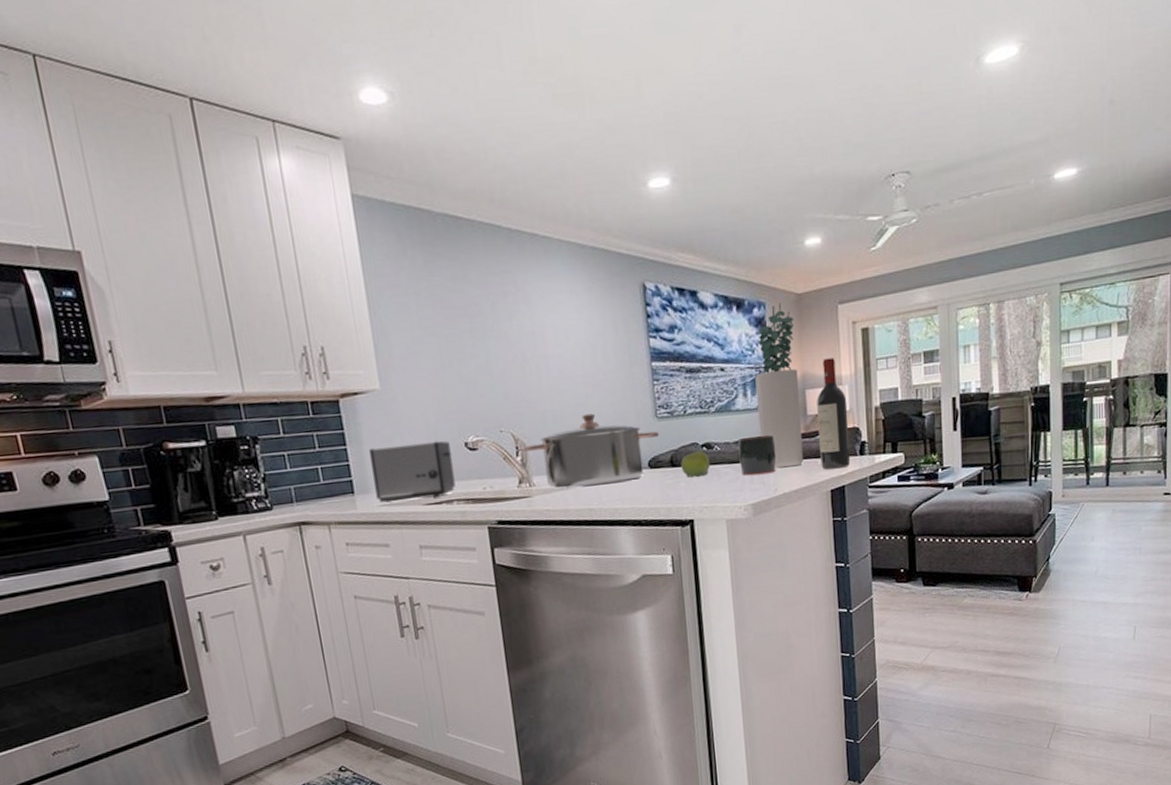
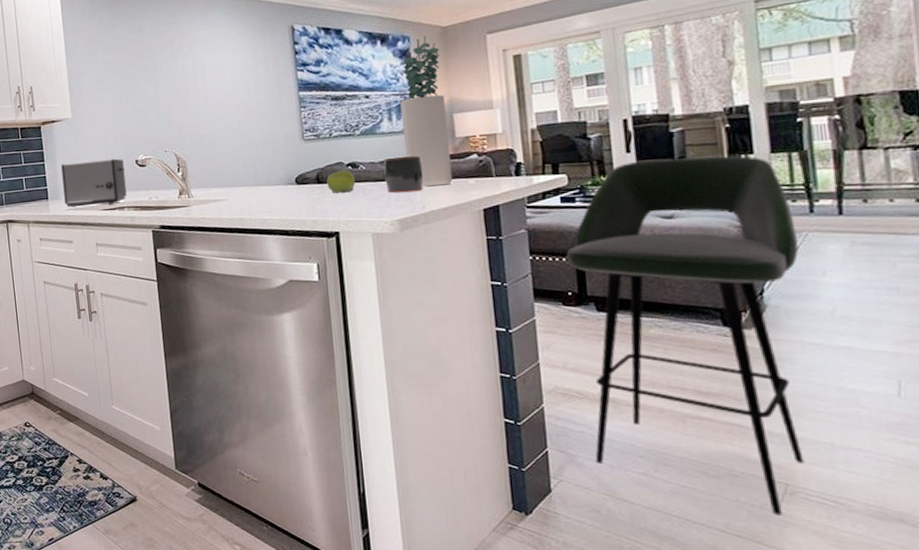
cooking pot: present [522,413,660,489] -> none [183,136,306,200]
wine bottle: present [817,357,851,470] -> none [465,83,505,190]
bar stool: none [900,433,1077,751] -> present [566,156,804,515]

